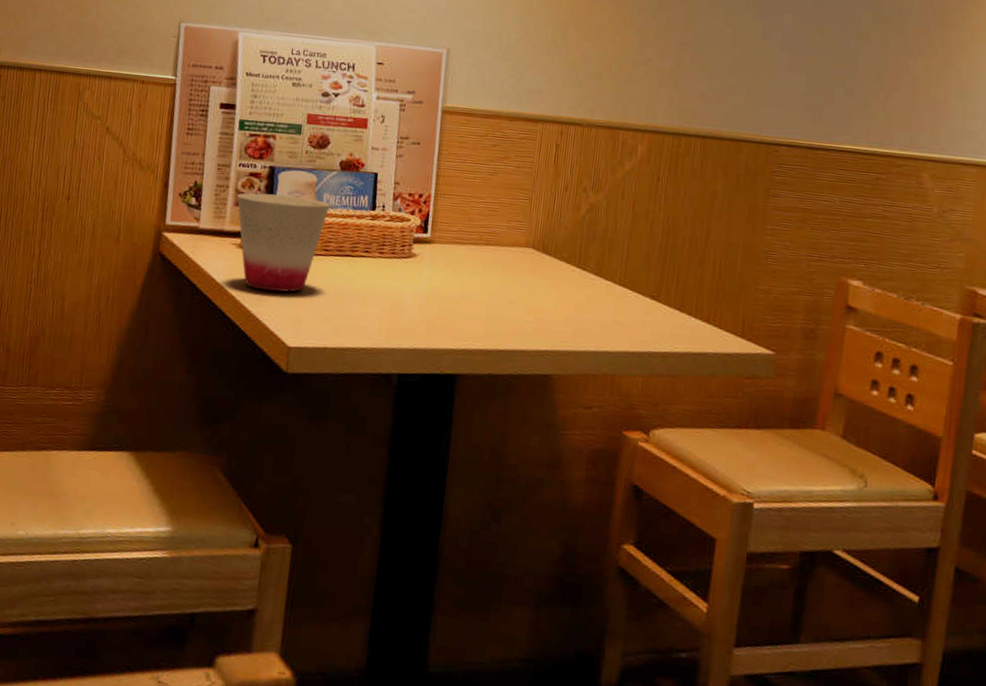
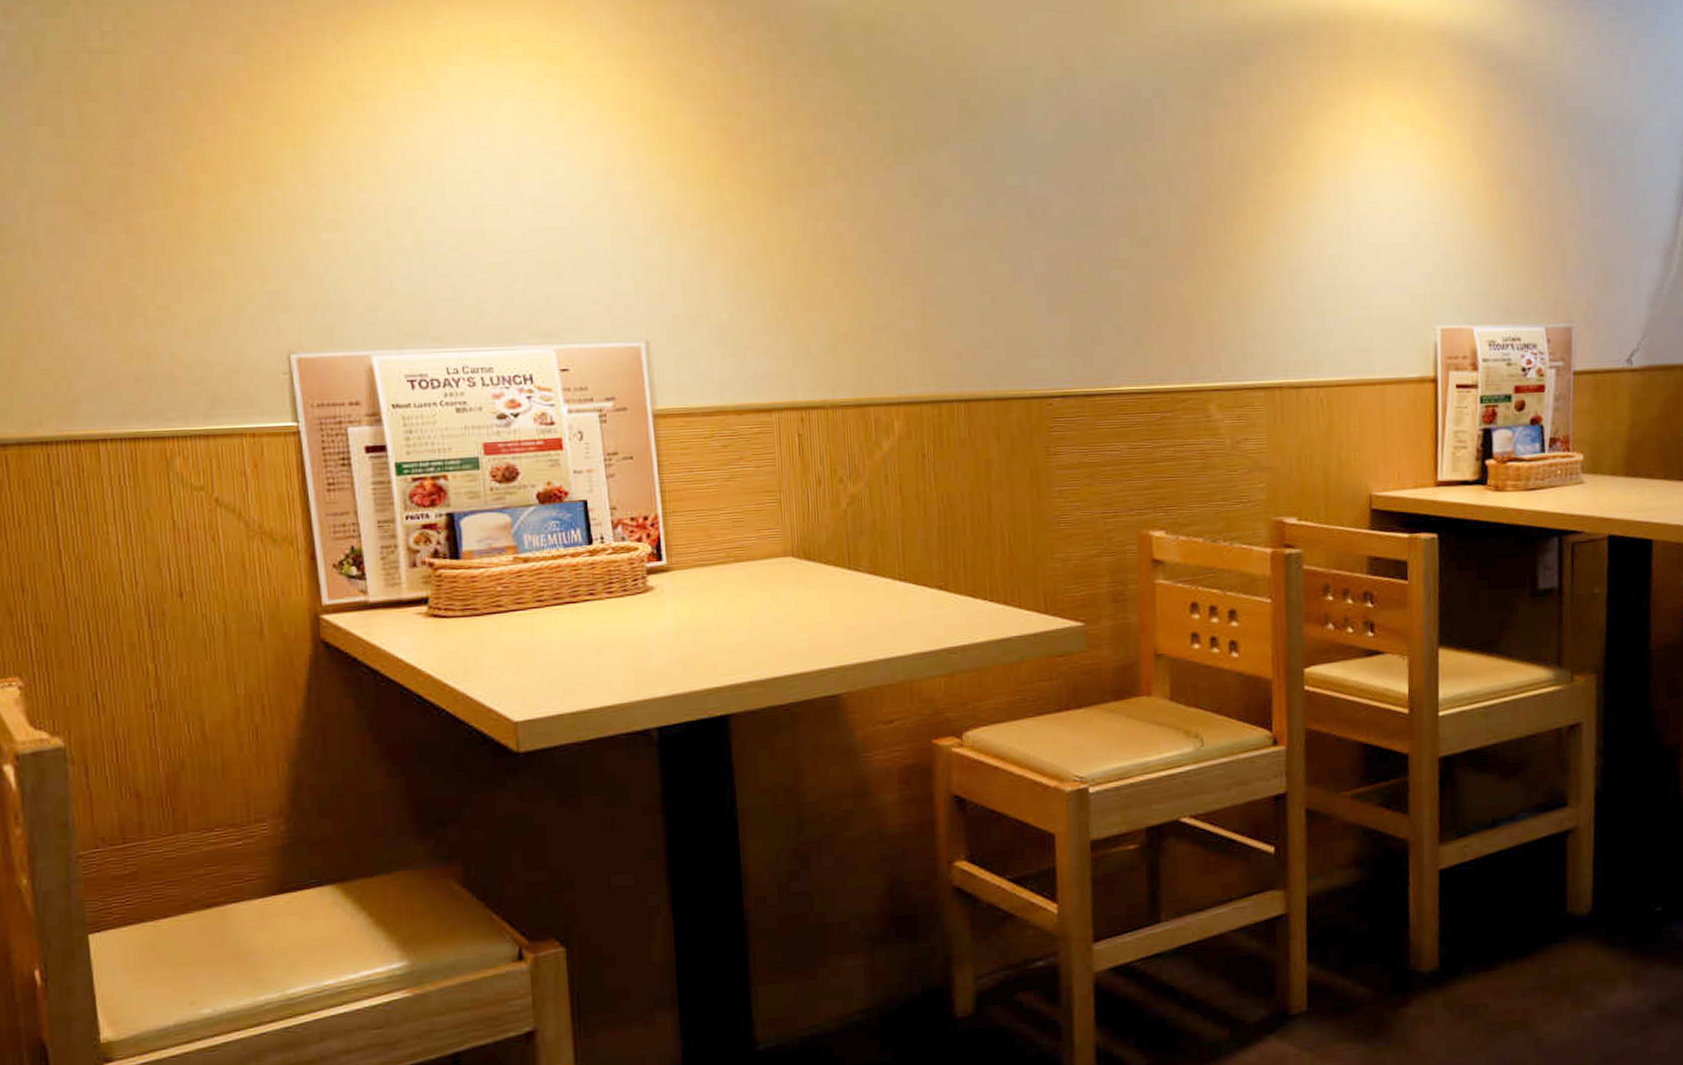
cup: present [237,192,330,292] -> none [411,543,534,662]

